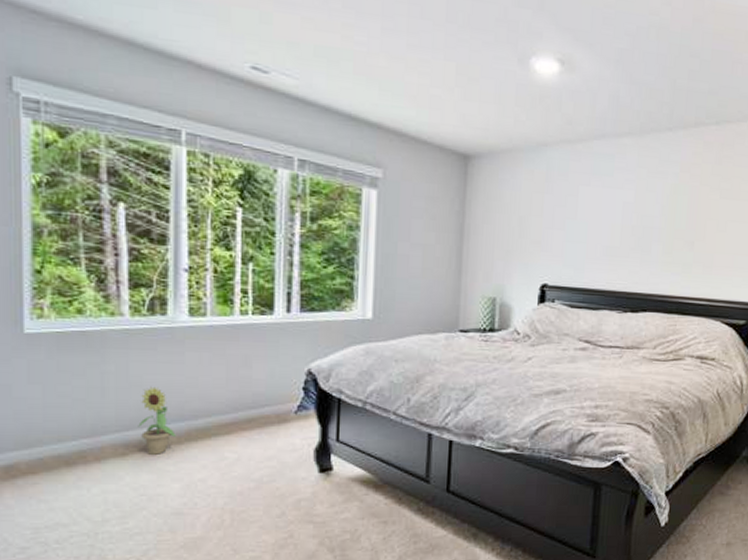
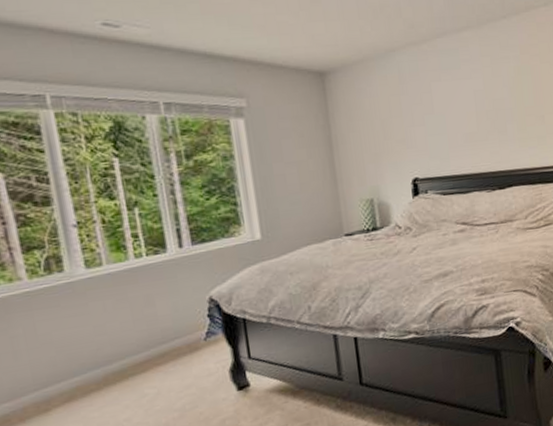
sunflower: present [138,386,176,455] -> none [53,341,94,406]

